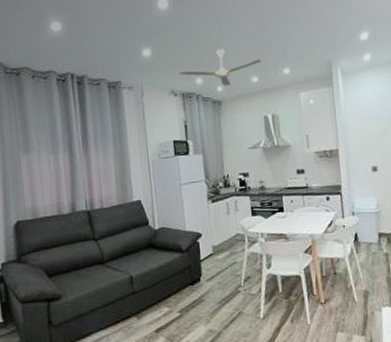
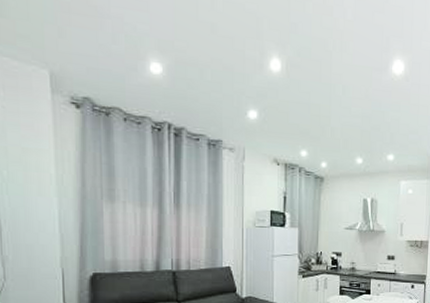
ceiling fan: present [179,49,263,86] -> none [285,124,369,163]

